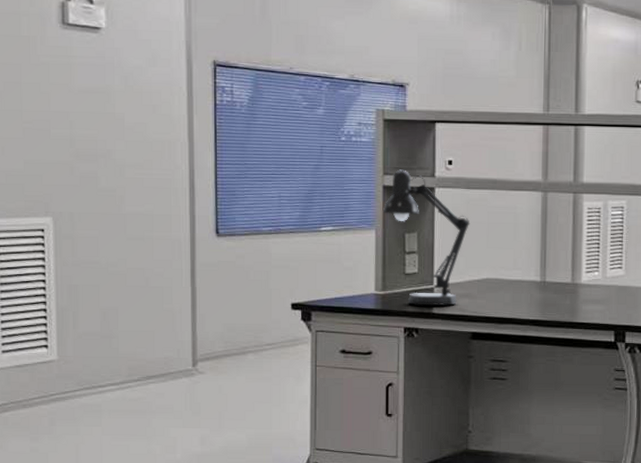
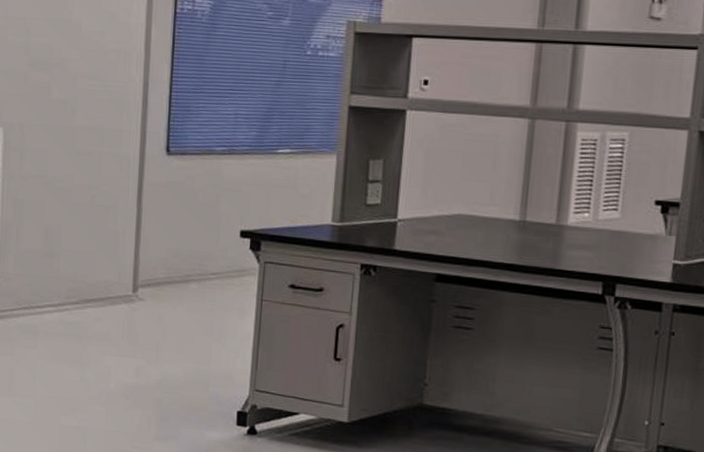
desk lamp: present [382,169,470,306] -> none [346,88,444,243]

